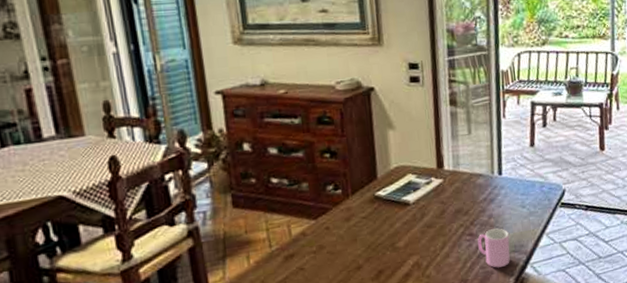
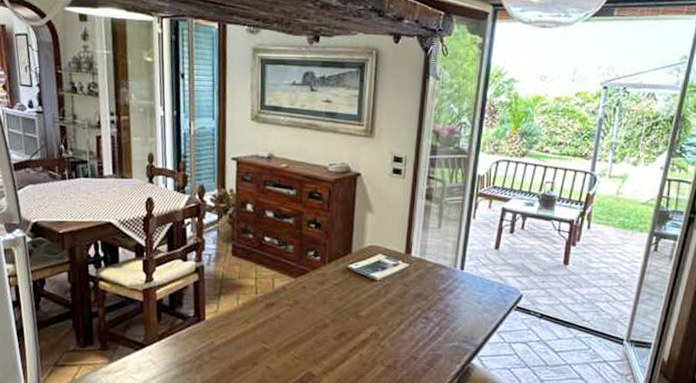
cup: present [477,228,510,268] -> none [431,317,462,353]

